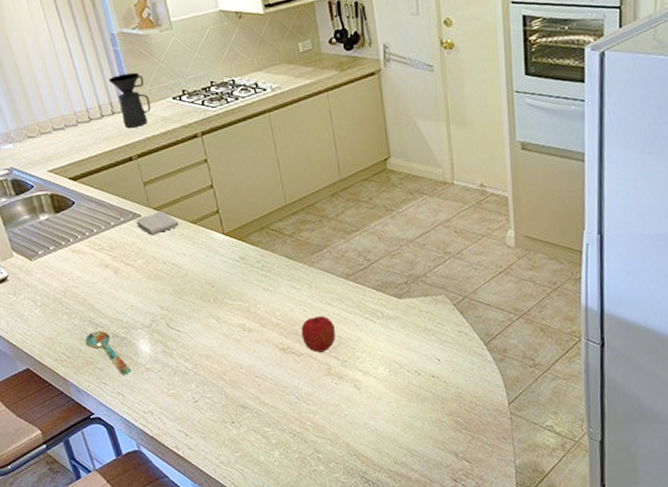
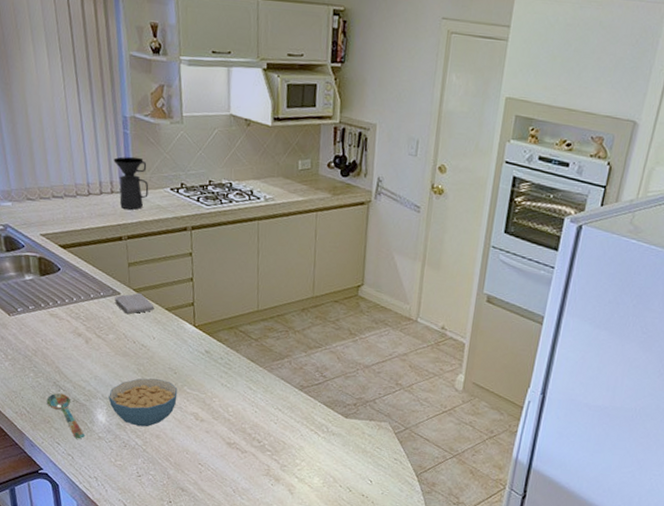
cereal bowl: none [148,295,220,350] -> present [108,378,178,427]
fruit: present [301,315,336,353] -> none [249,419,281,454]

